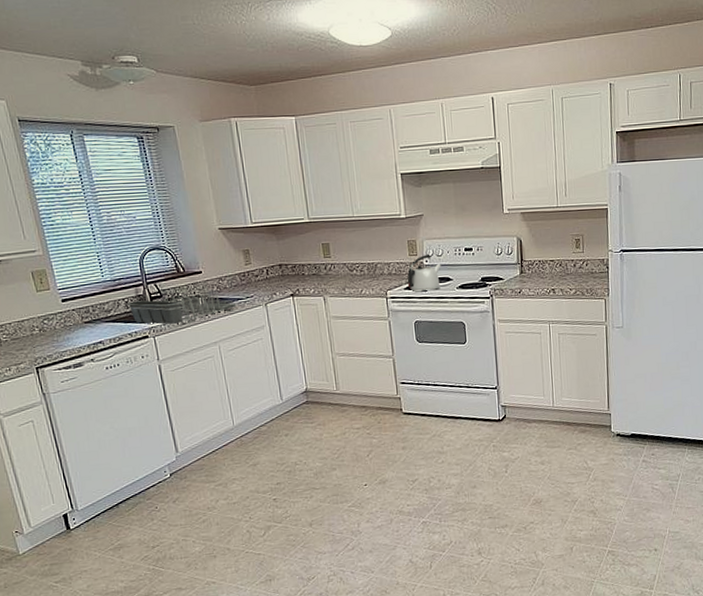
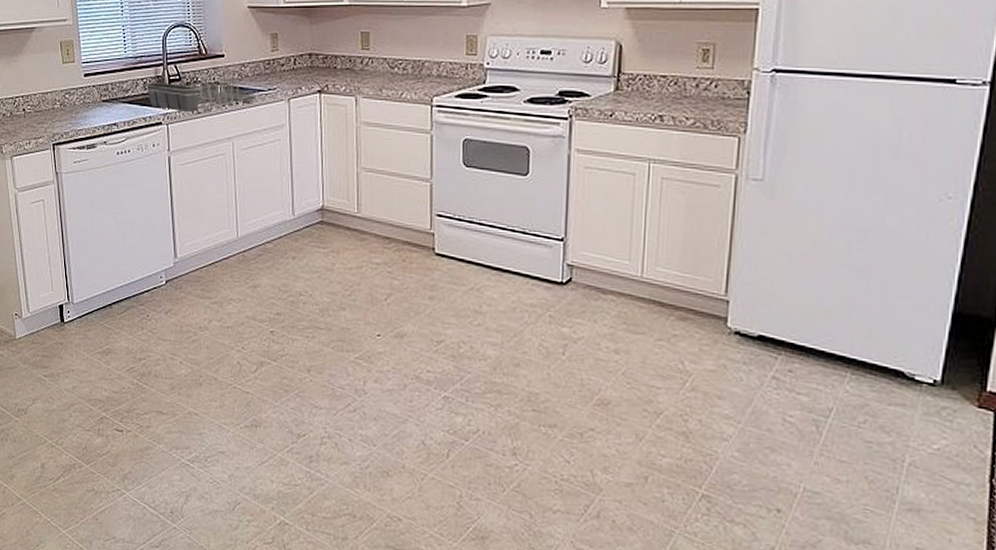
kettle: present [407,254,441,292] -> none [459,54,507,102]

